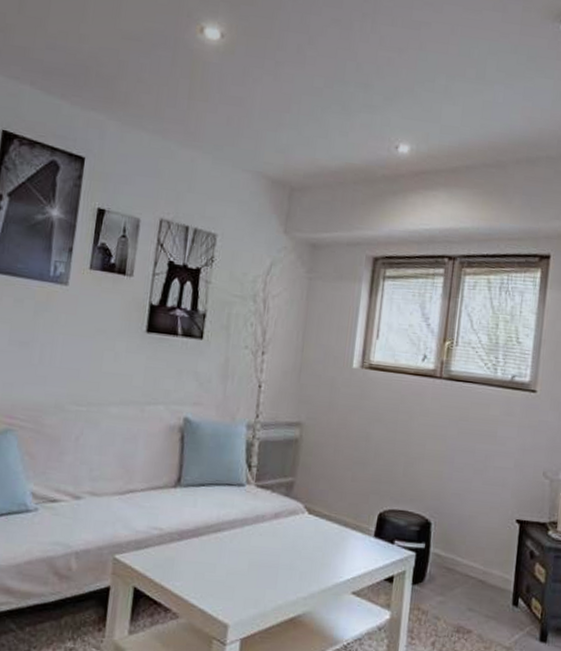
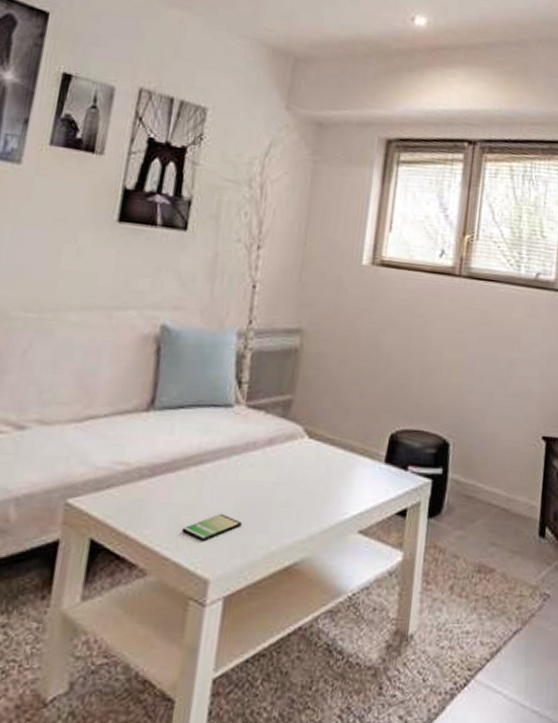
smartphone: none [205,572,254,593] -> present [181,513,242,541]

